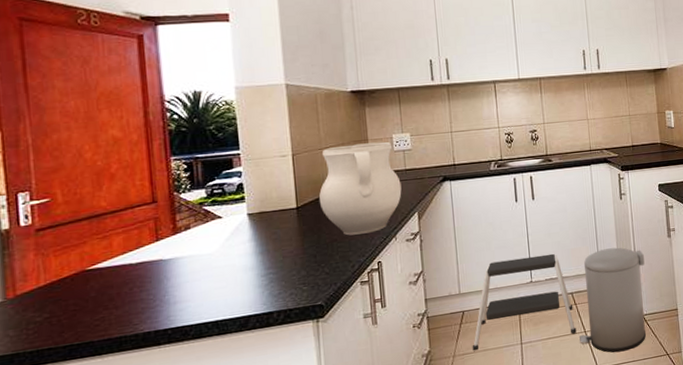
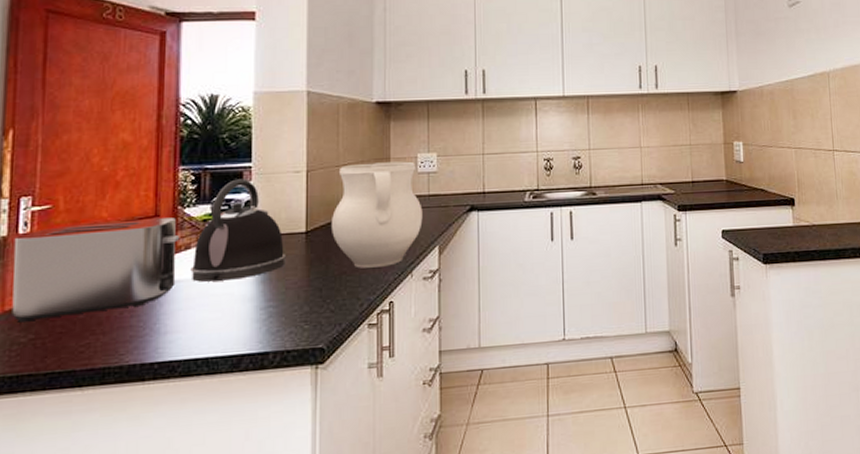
toaster: none [17,203,180,304] -> present [12,218,180,323]
kettle: none [192,164,280,257] -> present [190,179,286,282]
step stool: present [472,253,577,351] -> none [489,306,615,420]
pedal bin: present [579,247,646,353] -> none [618,304,701,438]

